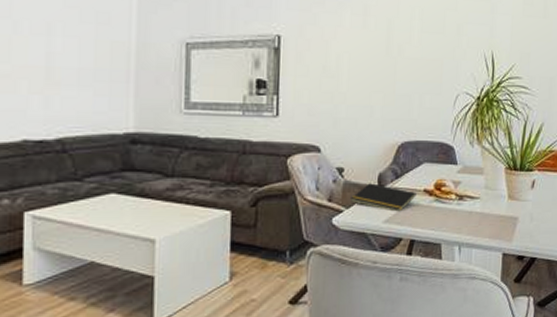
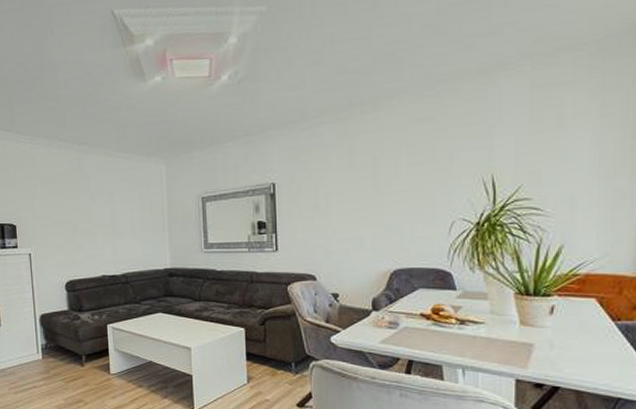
notepad: present [351,183,417,212] -> none [347,307,413,334]

